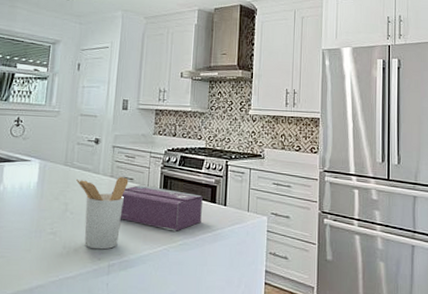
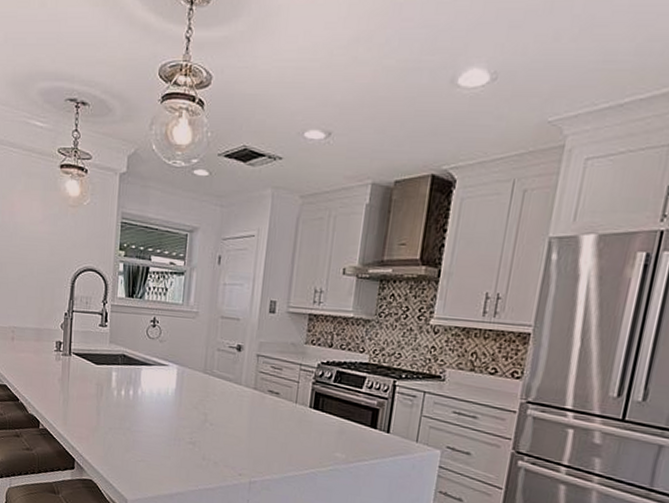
utensil holder: present [76,177,129,250] -> none [216,388,274,466]
tissue box: present [112,185,203,231] -> none [255,400,361,456]

